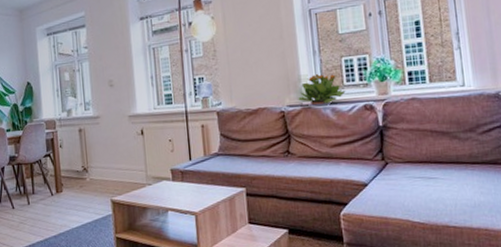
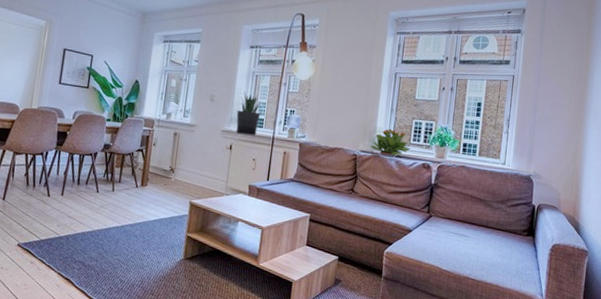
planter: none [140,69,167,117] -> present [236,92,260,136]

